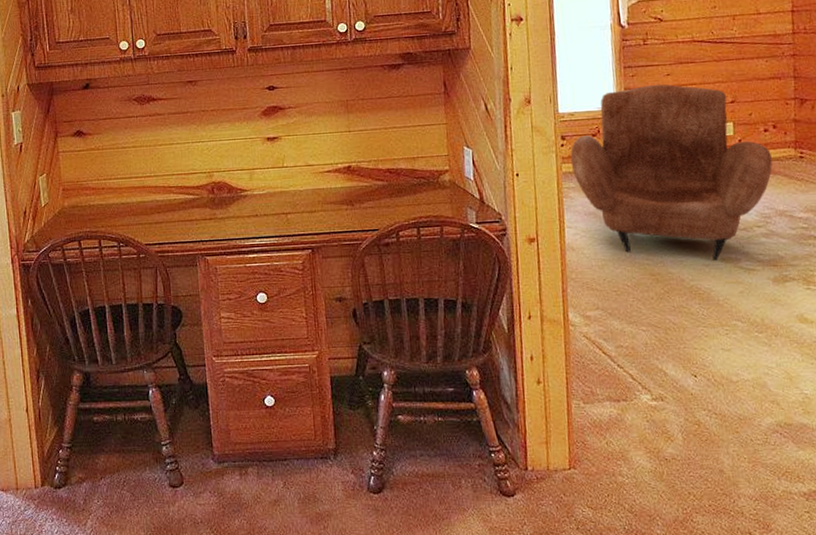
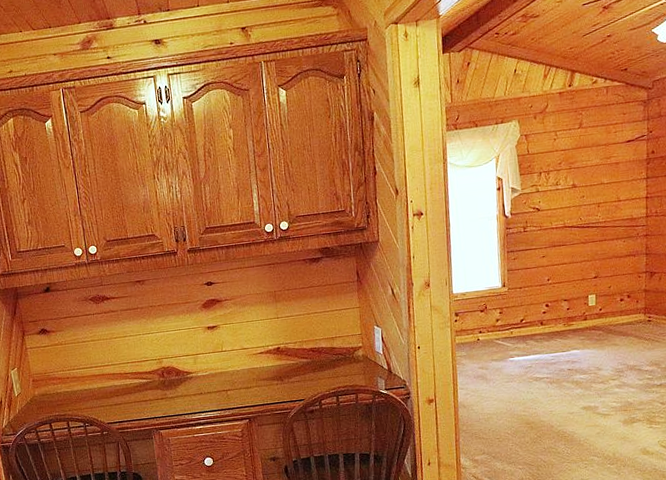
armchair: present [570,84,773,262] -> none [462,265,627,410]

